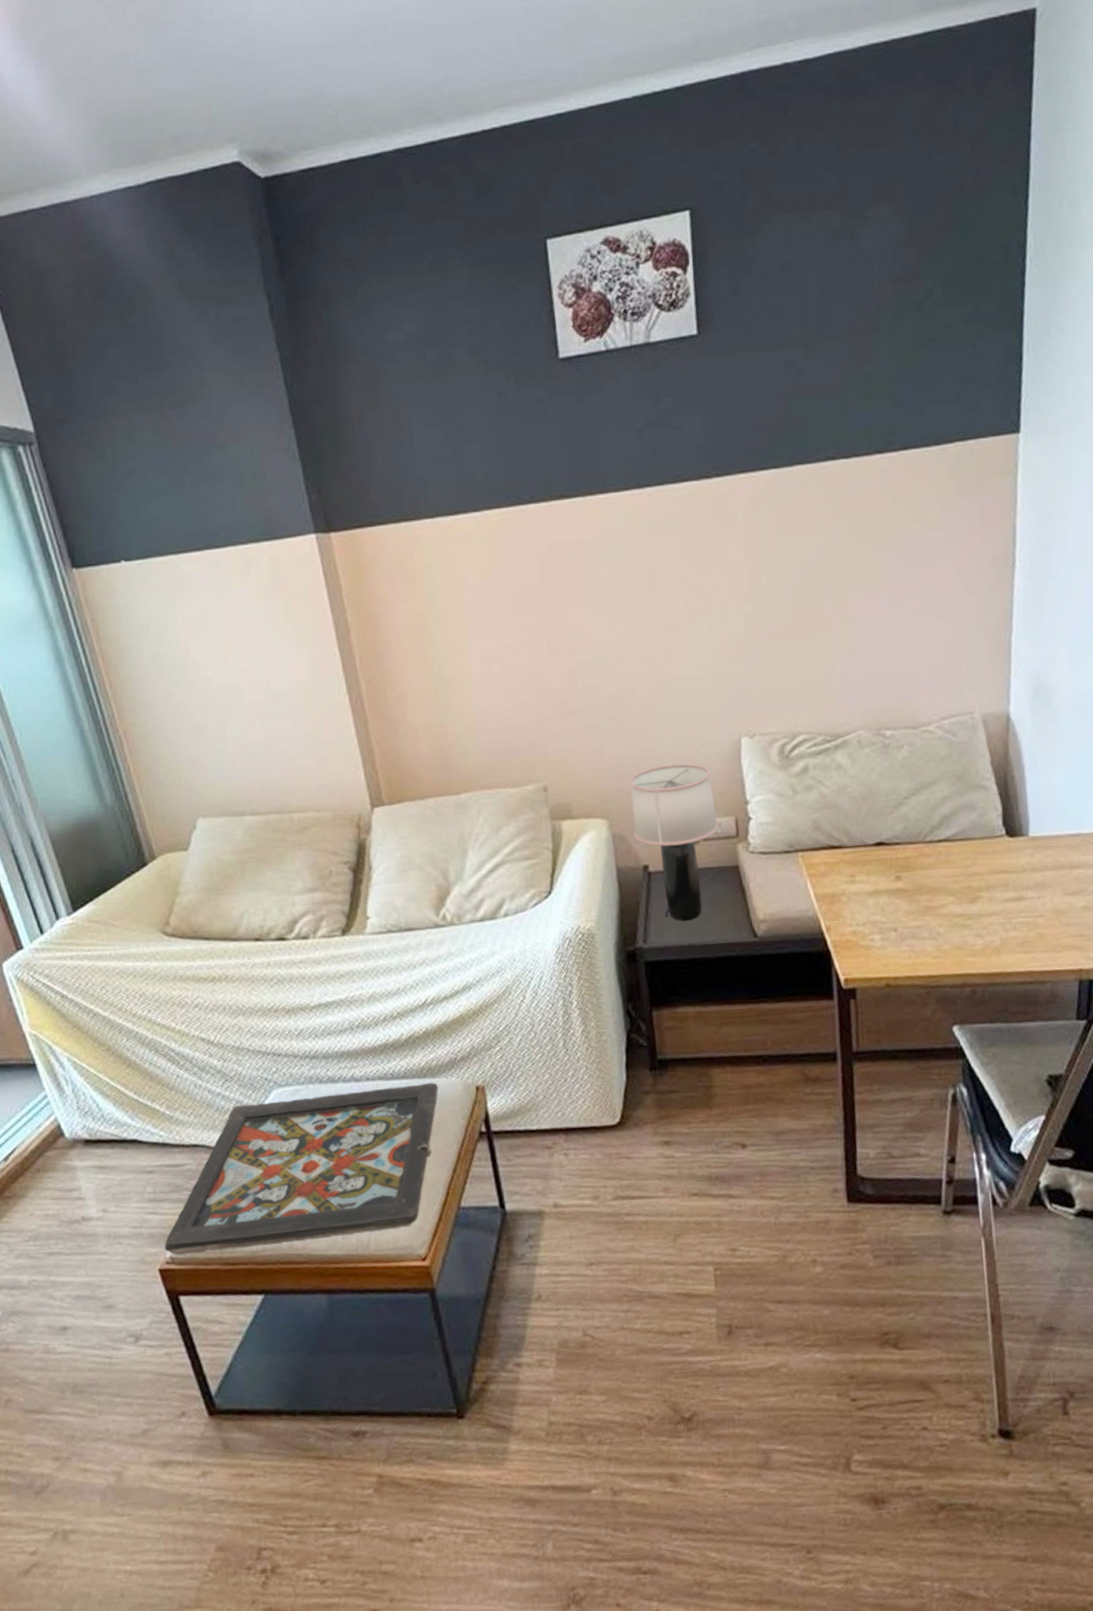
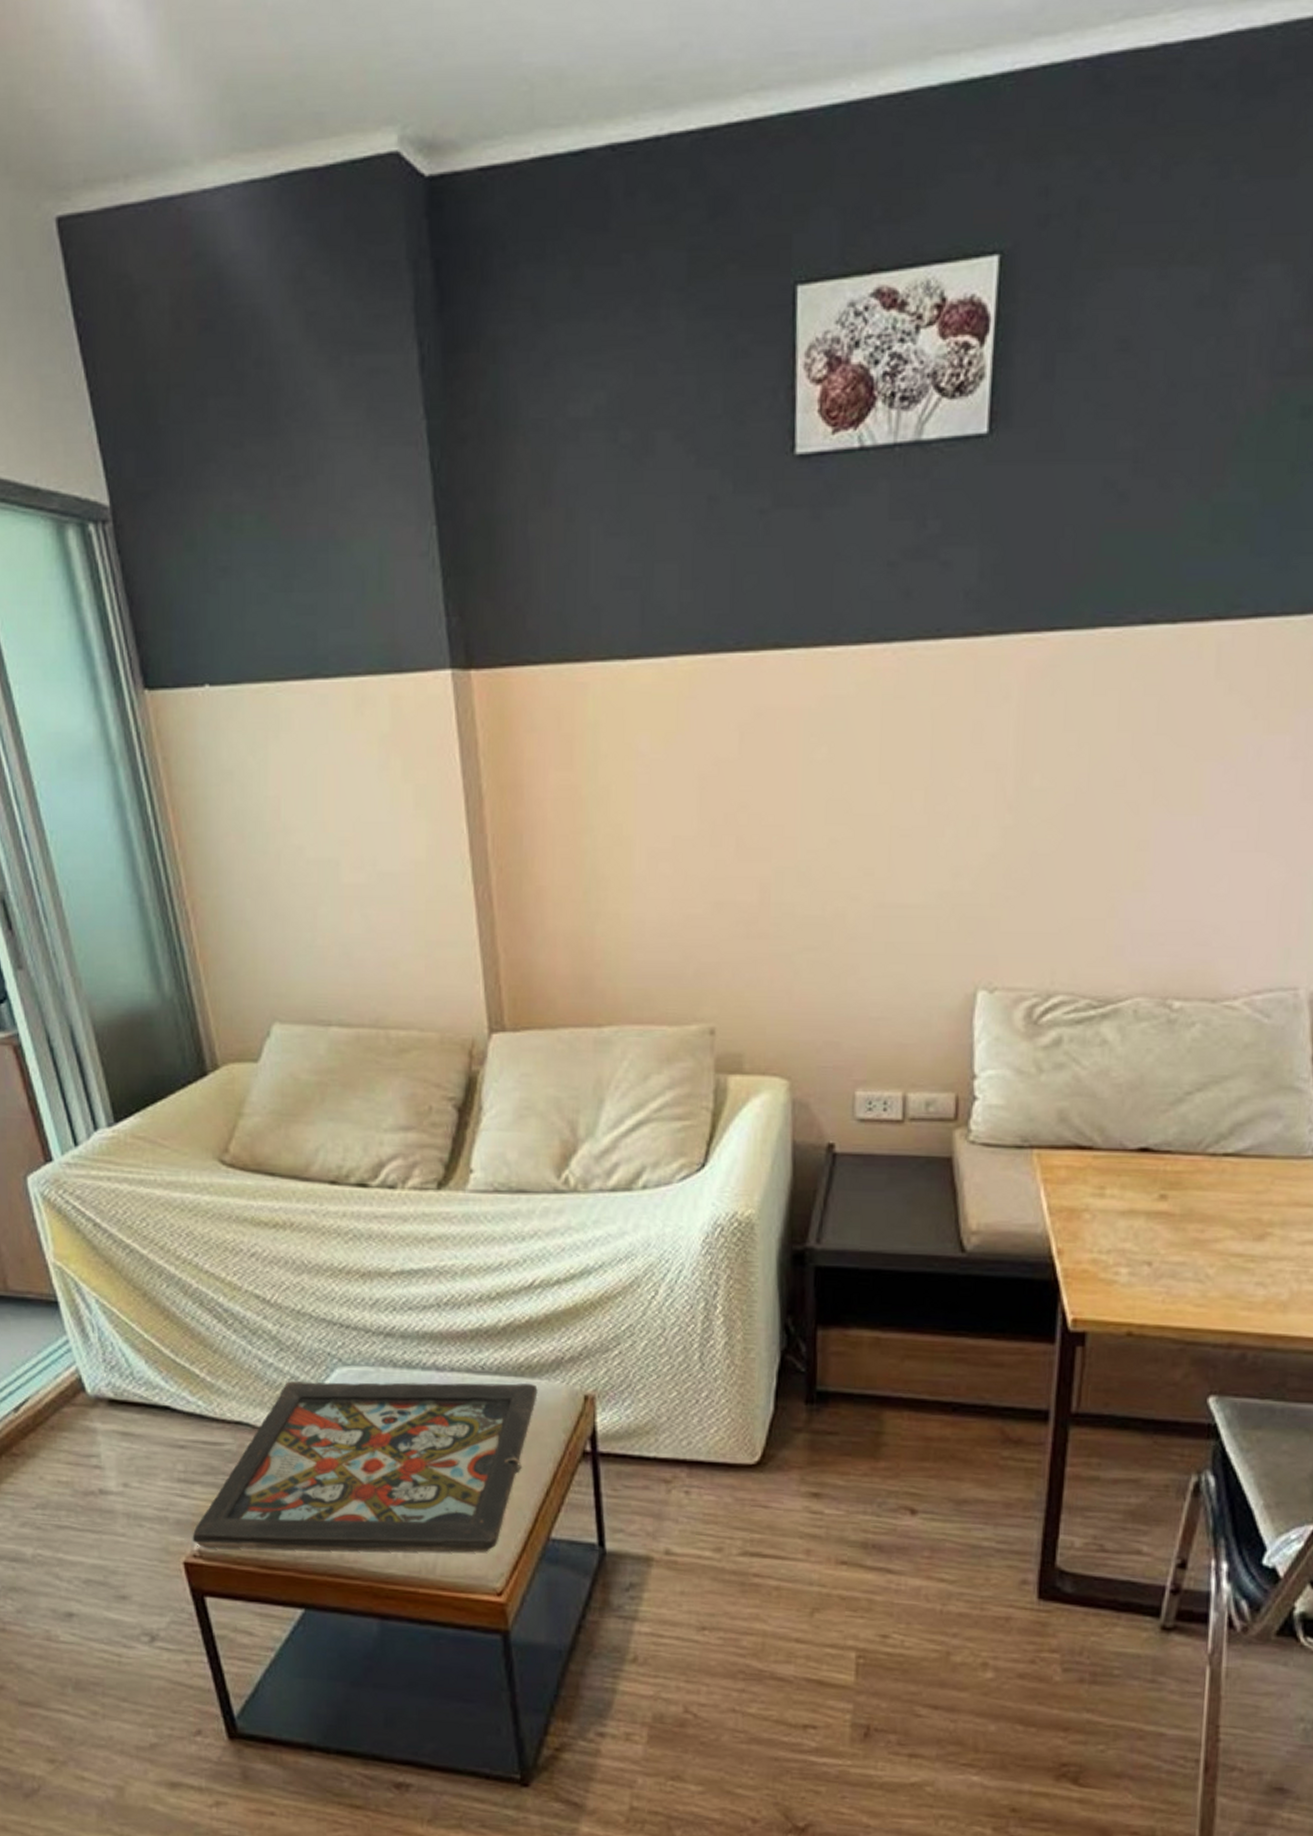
table lamp: present [629,763,719,921] -> none [820,1017,933,1220]

